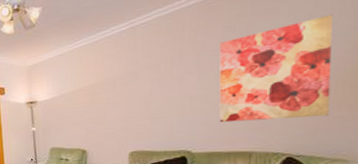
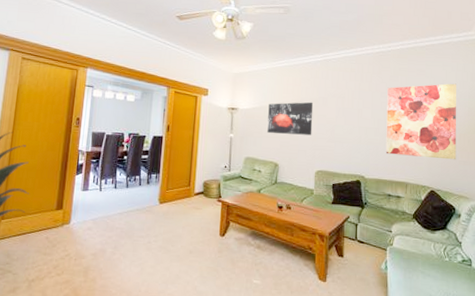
wall art: none [69,79,122,122] -> present [267,102,314,135]

